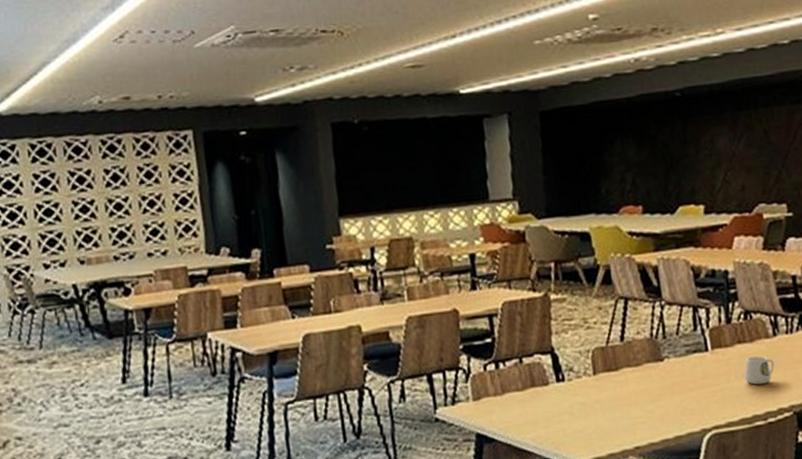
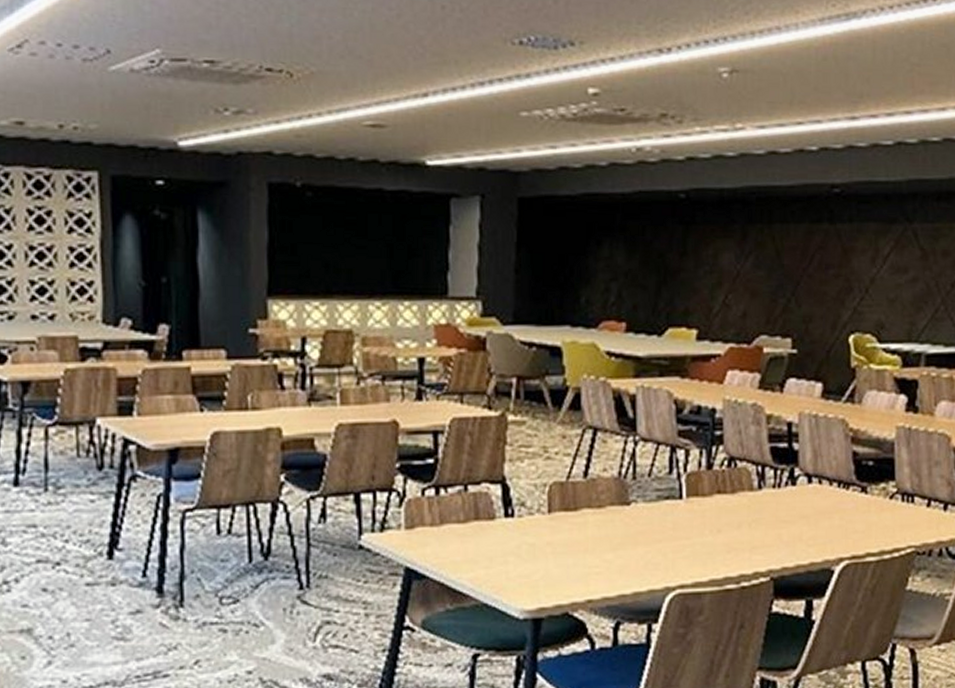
mug: present [744,356,774,385] -> none [720,511,755,542]

